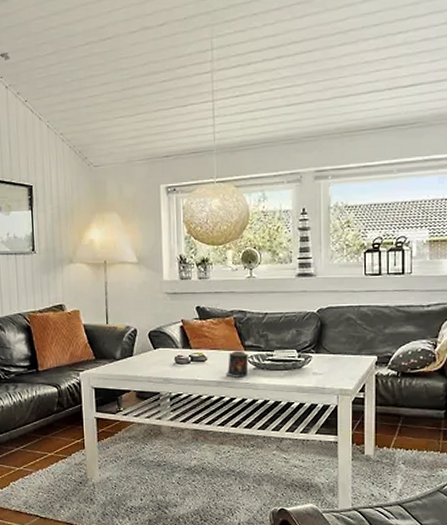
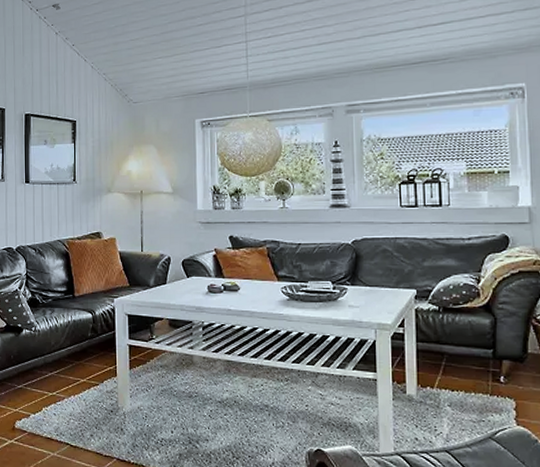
candle: present [225,351,248,378] -> none [258,281,282,308]

